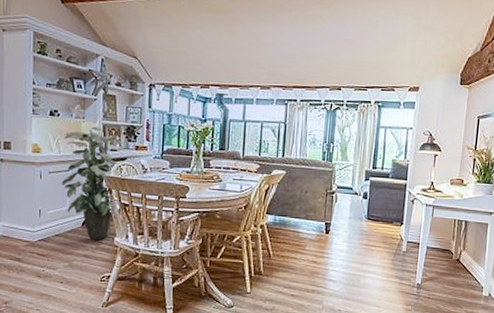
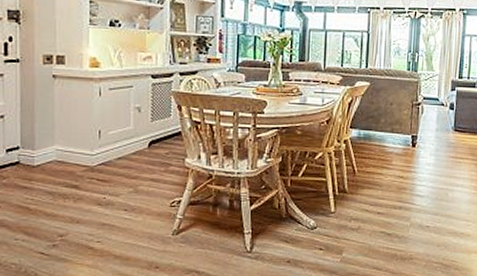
indoor plant: present [61,126,120,240] -> none [124,38,190,162]

